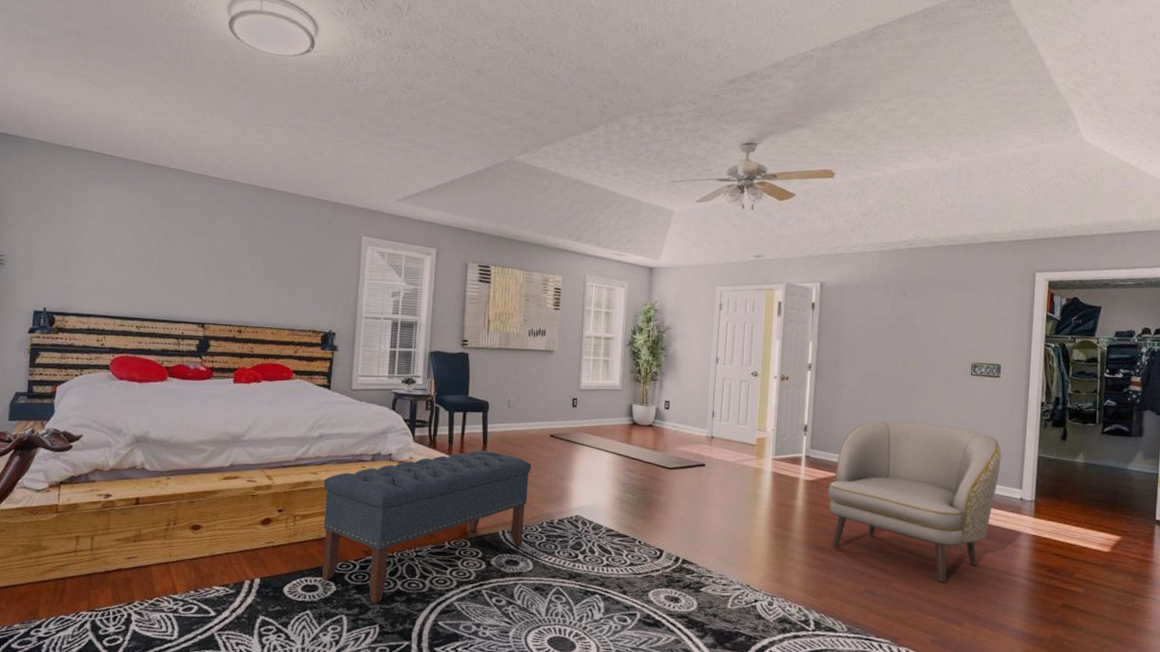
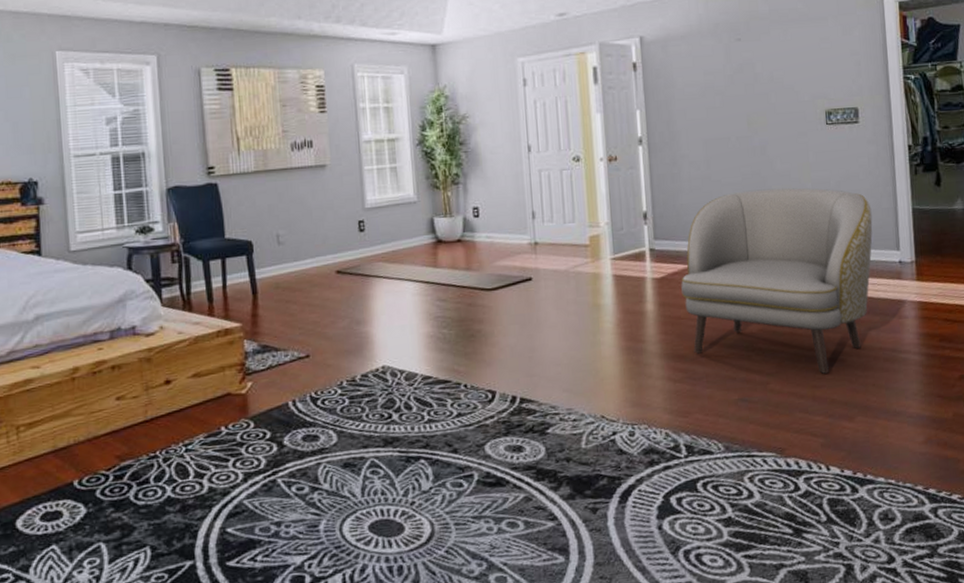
bench: present [322,449,532,603] -> none [50,302,320,520]

